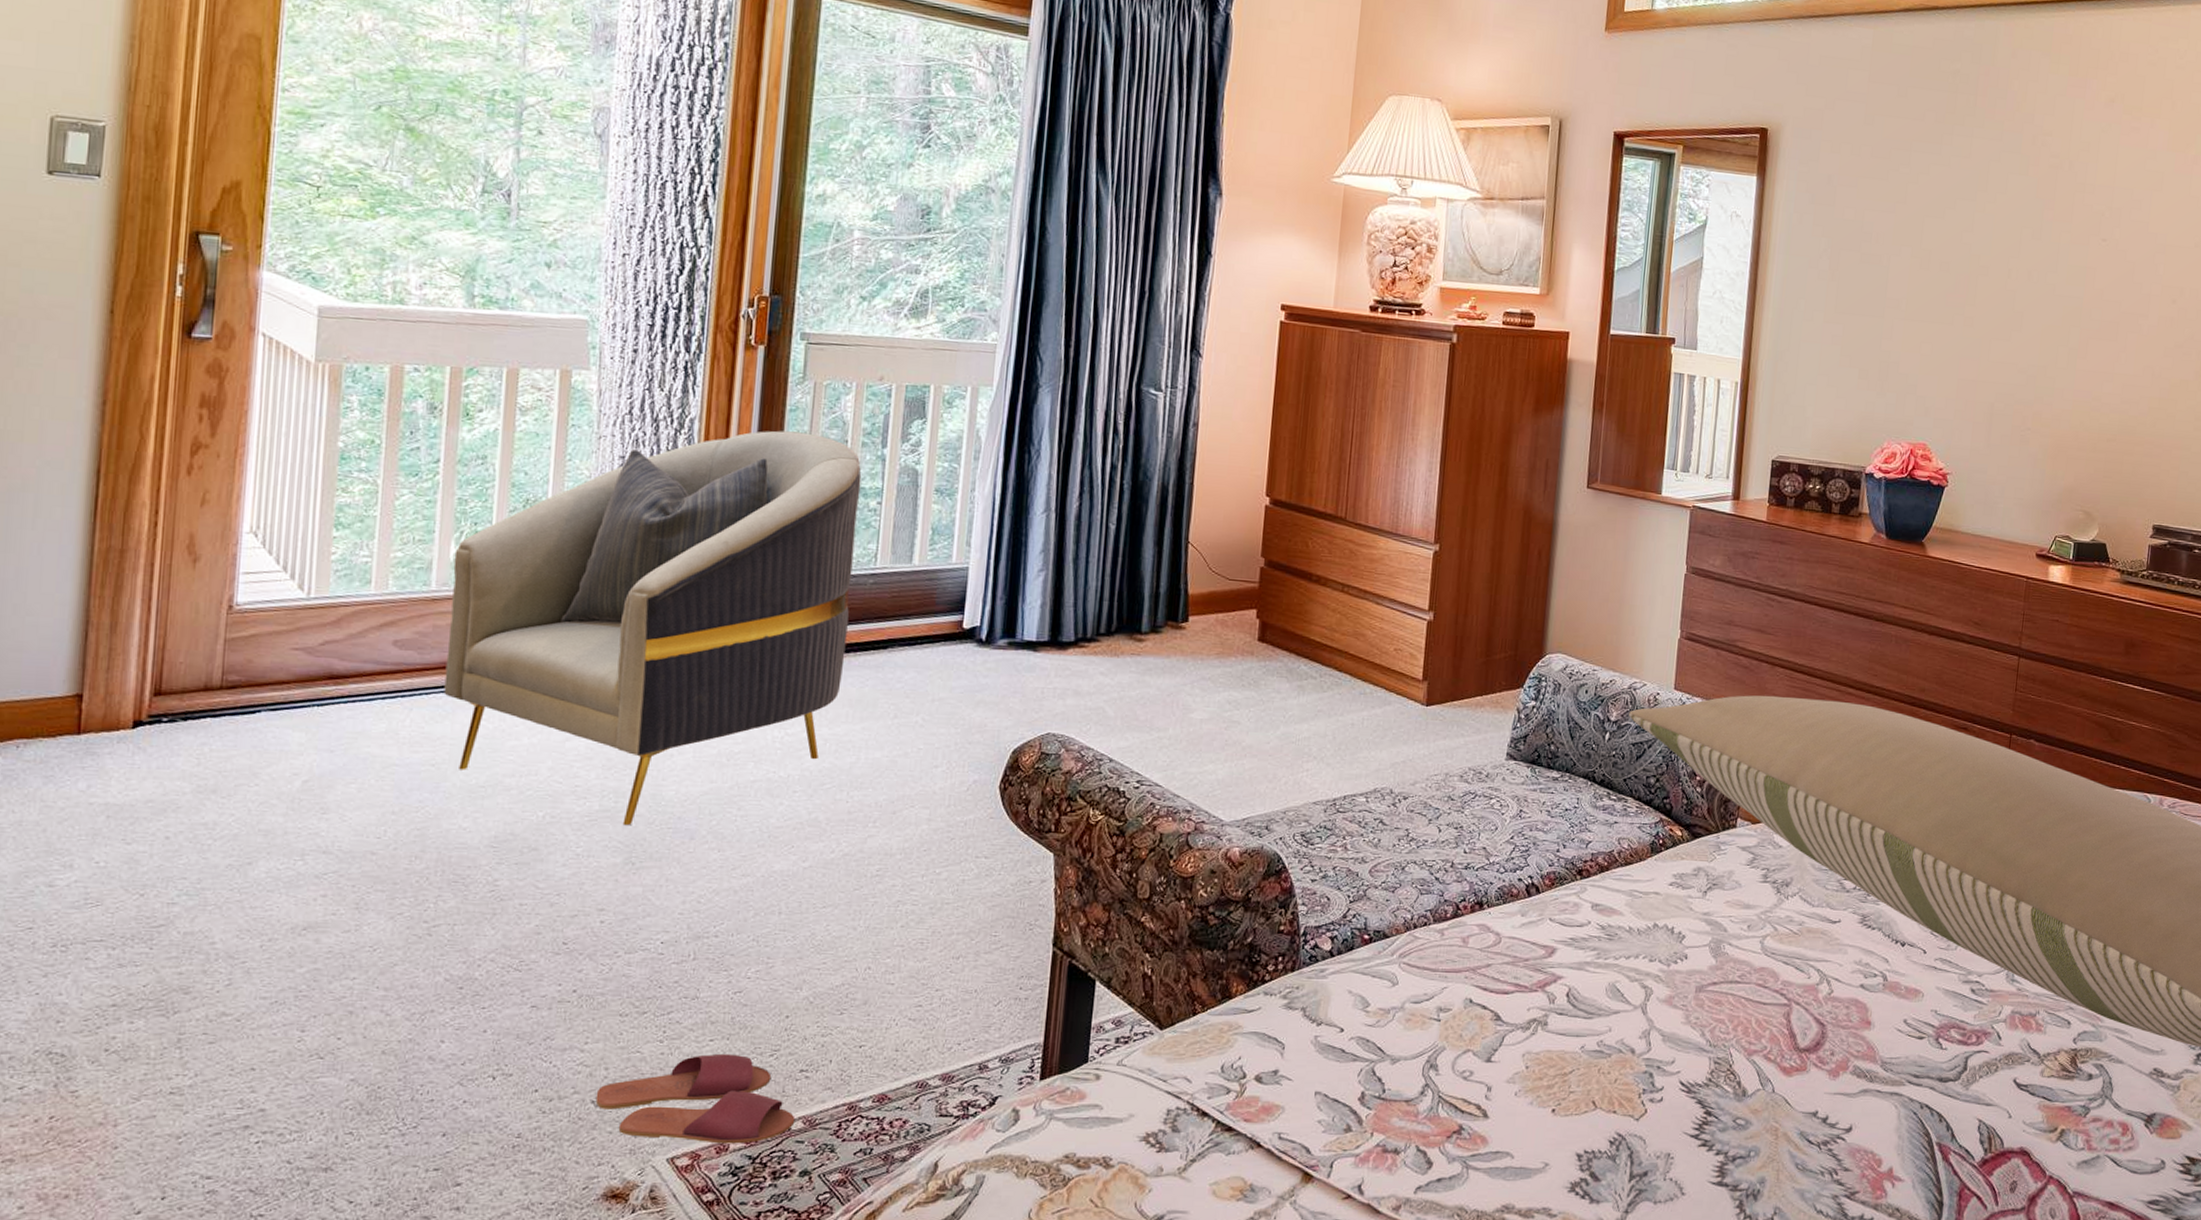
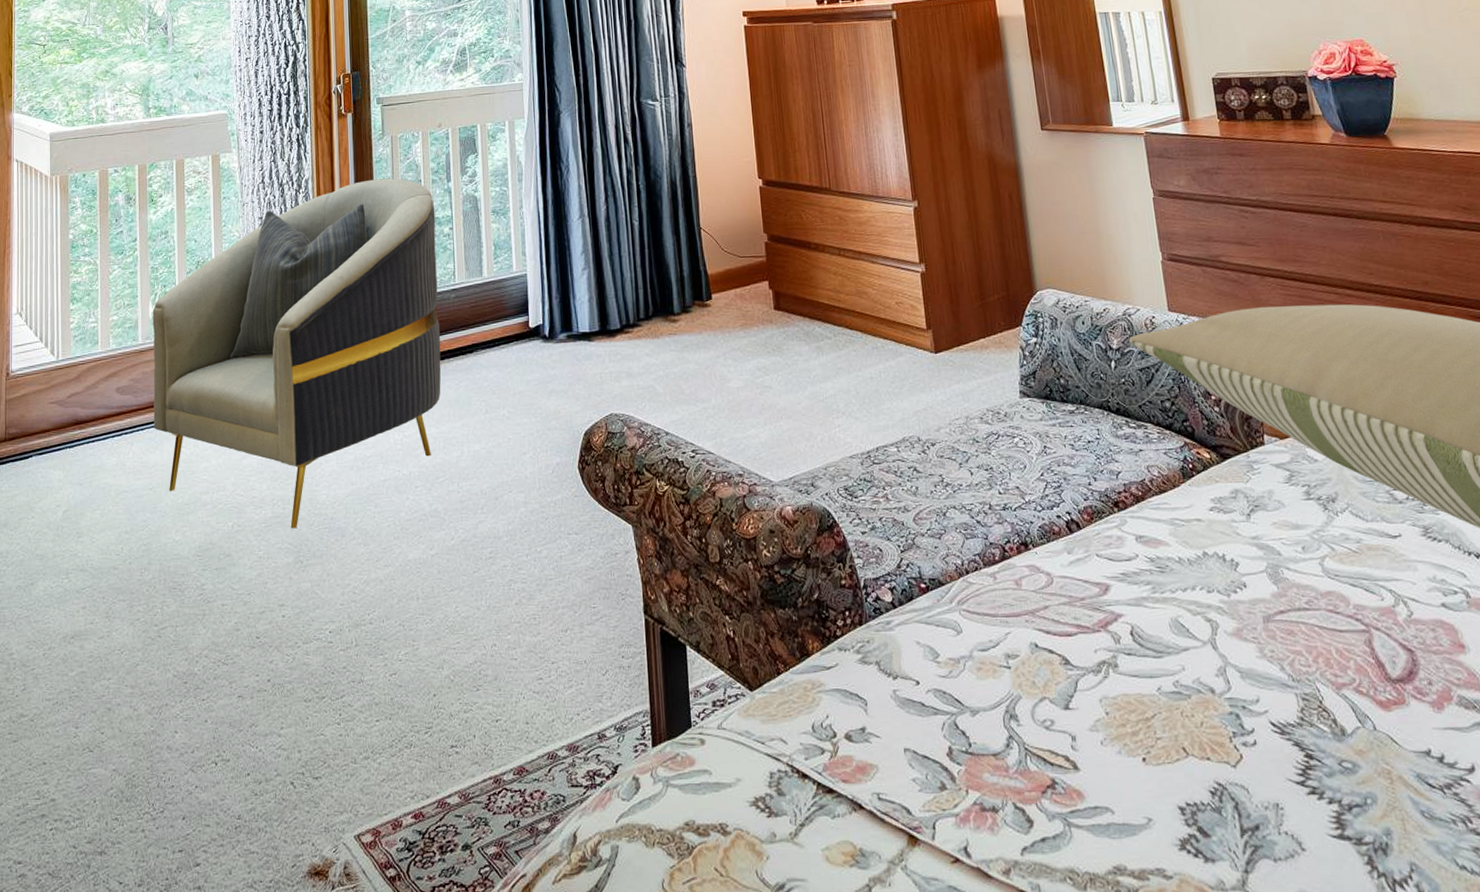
slippers: present [595,1053,795,1144] -> none [294,733,453,820]

